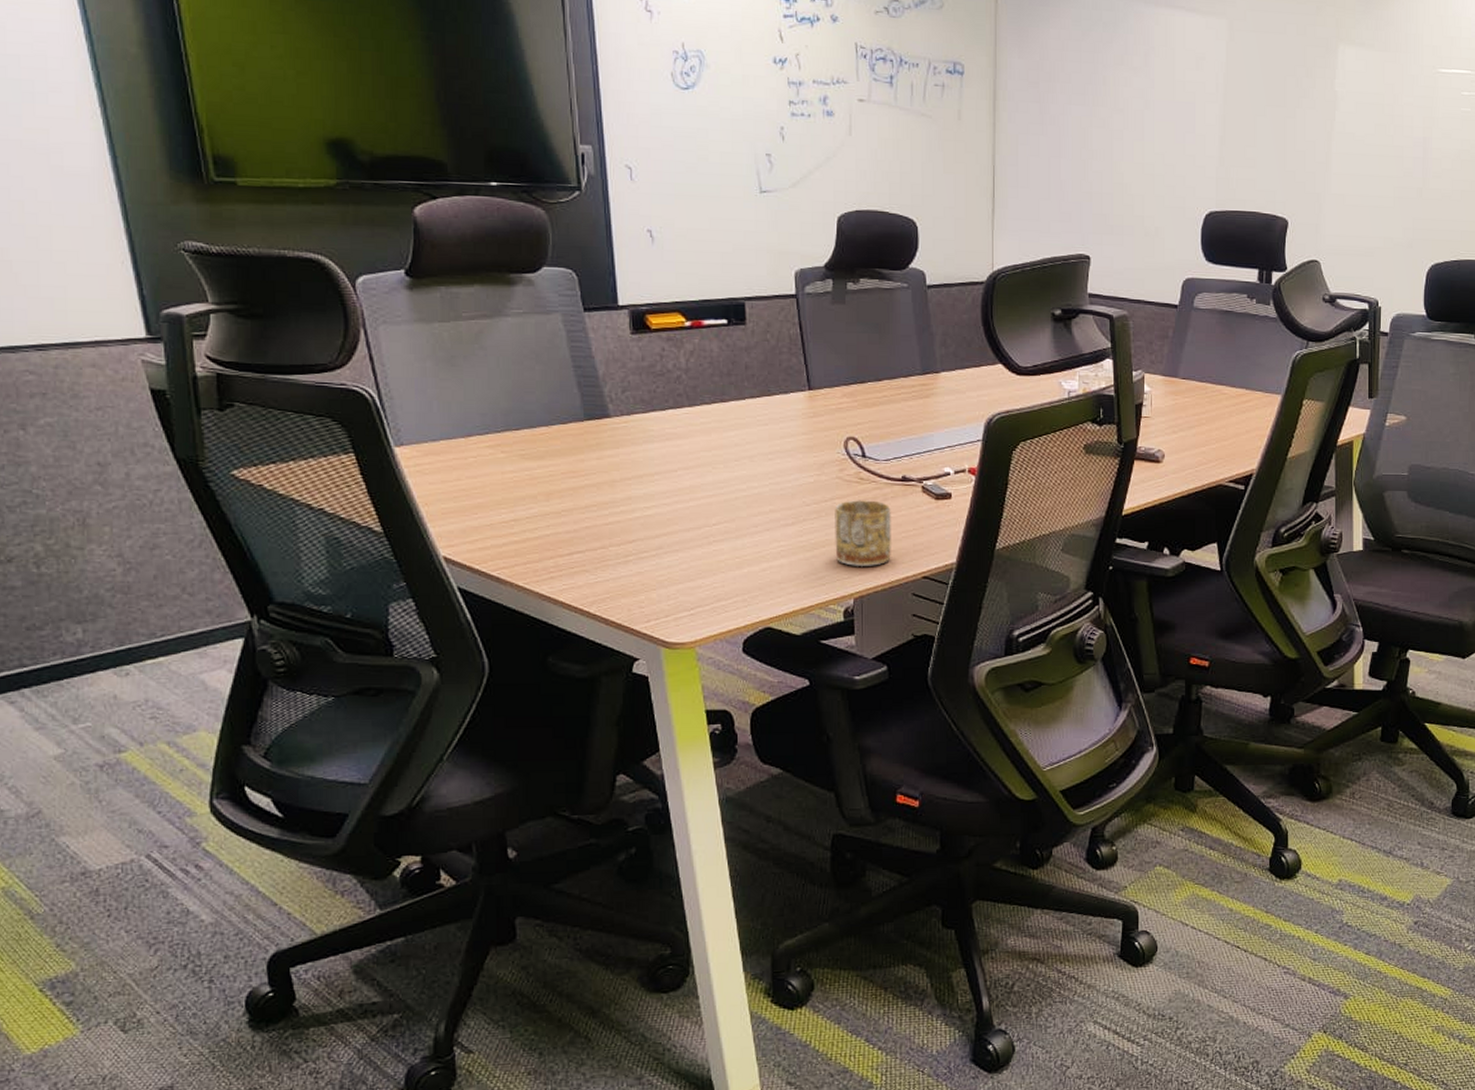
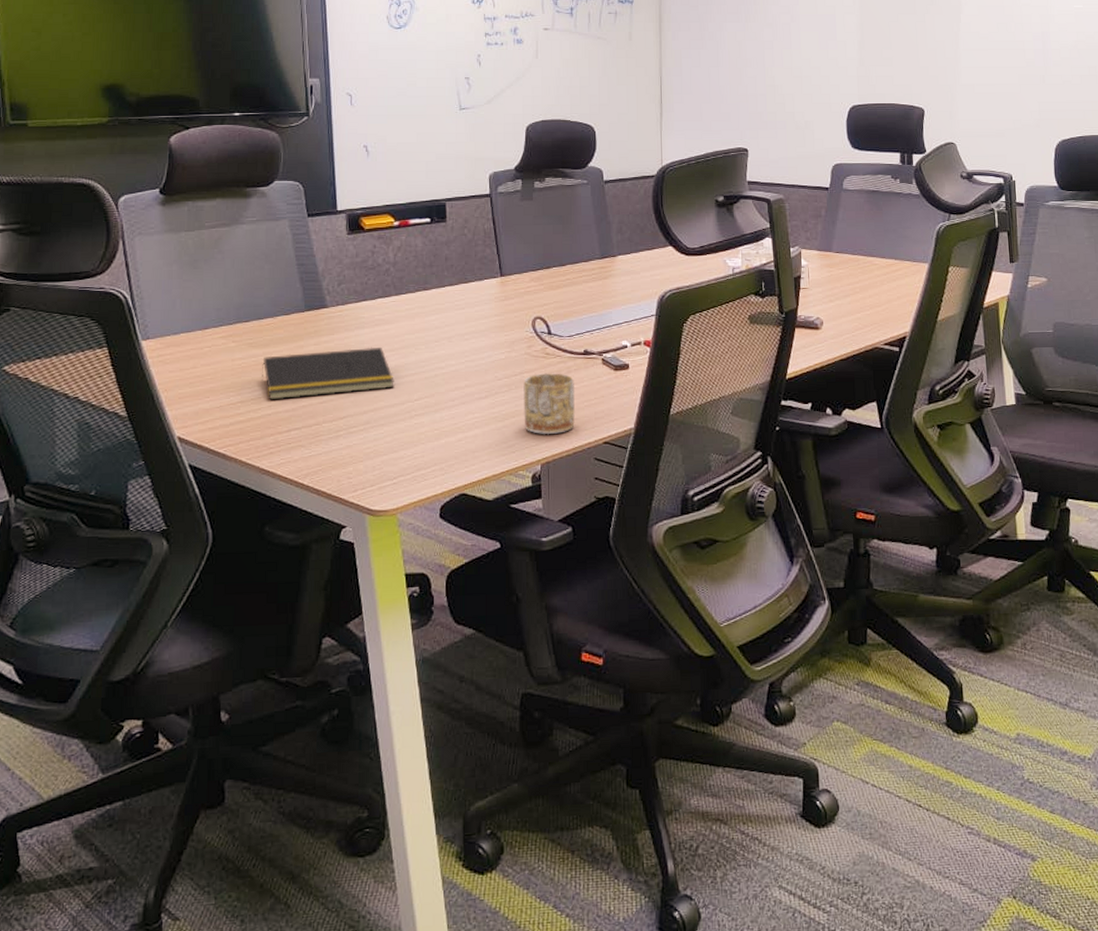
notepad: none [537,464,690,520] -> present [262,347,394,400]

